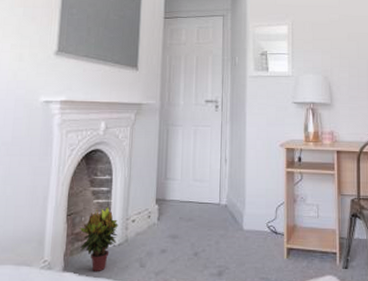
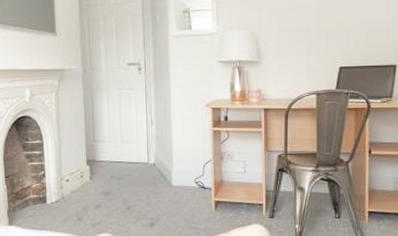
potted plant: present [79,207,118,271] -> none [18,168,54,225]

